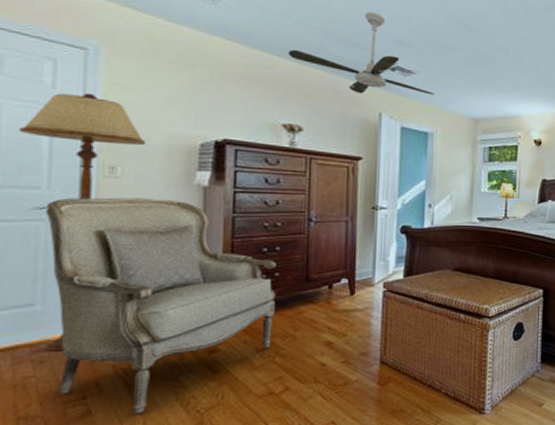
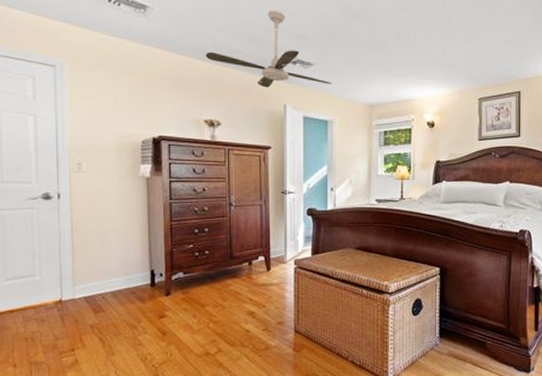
floor lamp: present [19,92,145,352] -> none [14,102,101,313]
armchair: present [45,197,277,415] -> none [36,189,208,365]

